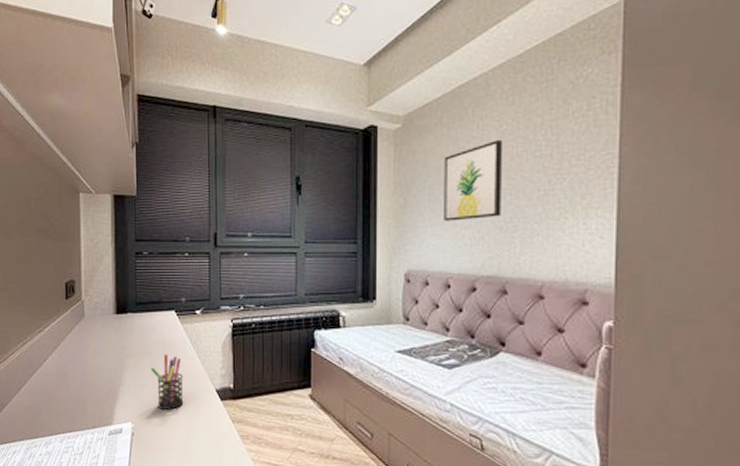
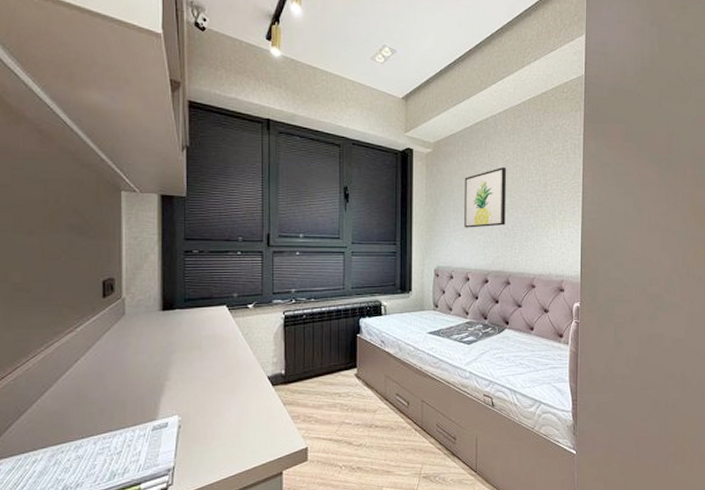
pen holder: present [151,354,184,410] -> none [200,347,235,400]

